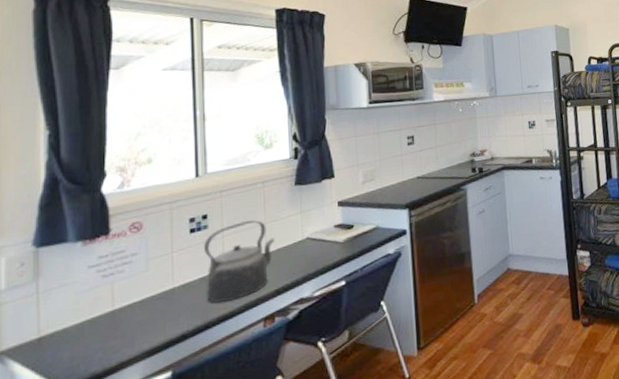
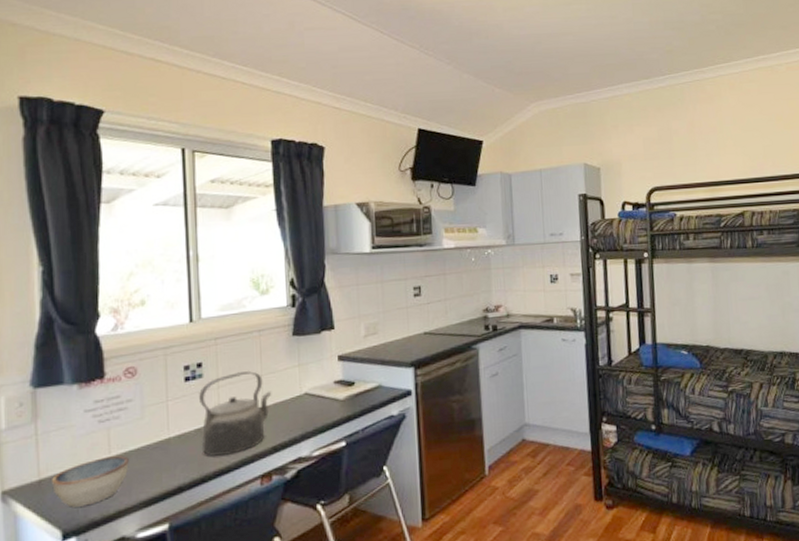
bowl: none [53,308,133,363] -> present [52,455,129,508]

